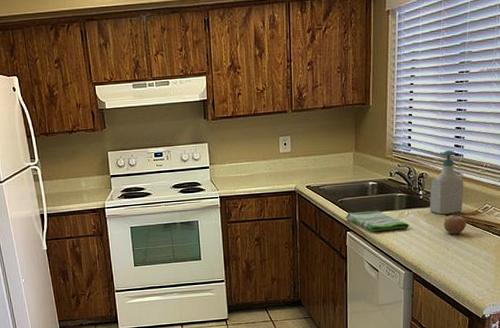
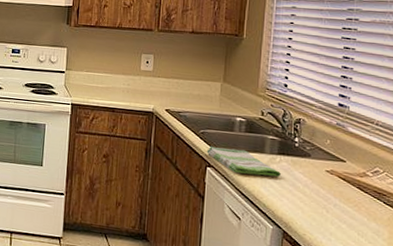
soap bottle: present [429,150,464,215] -> none [306,99,350,171]
fruit: present [444,213,466,235] -> none [323,170,351,196]

